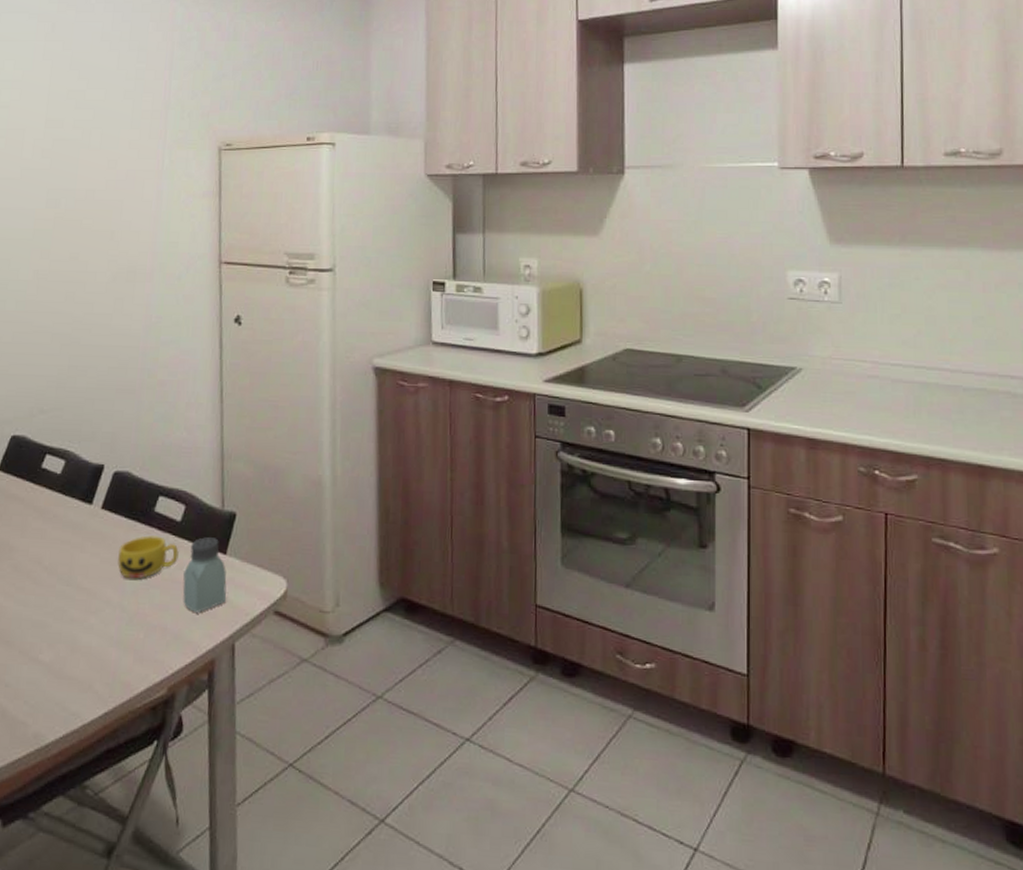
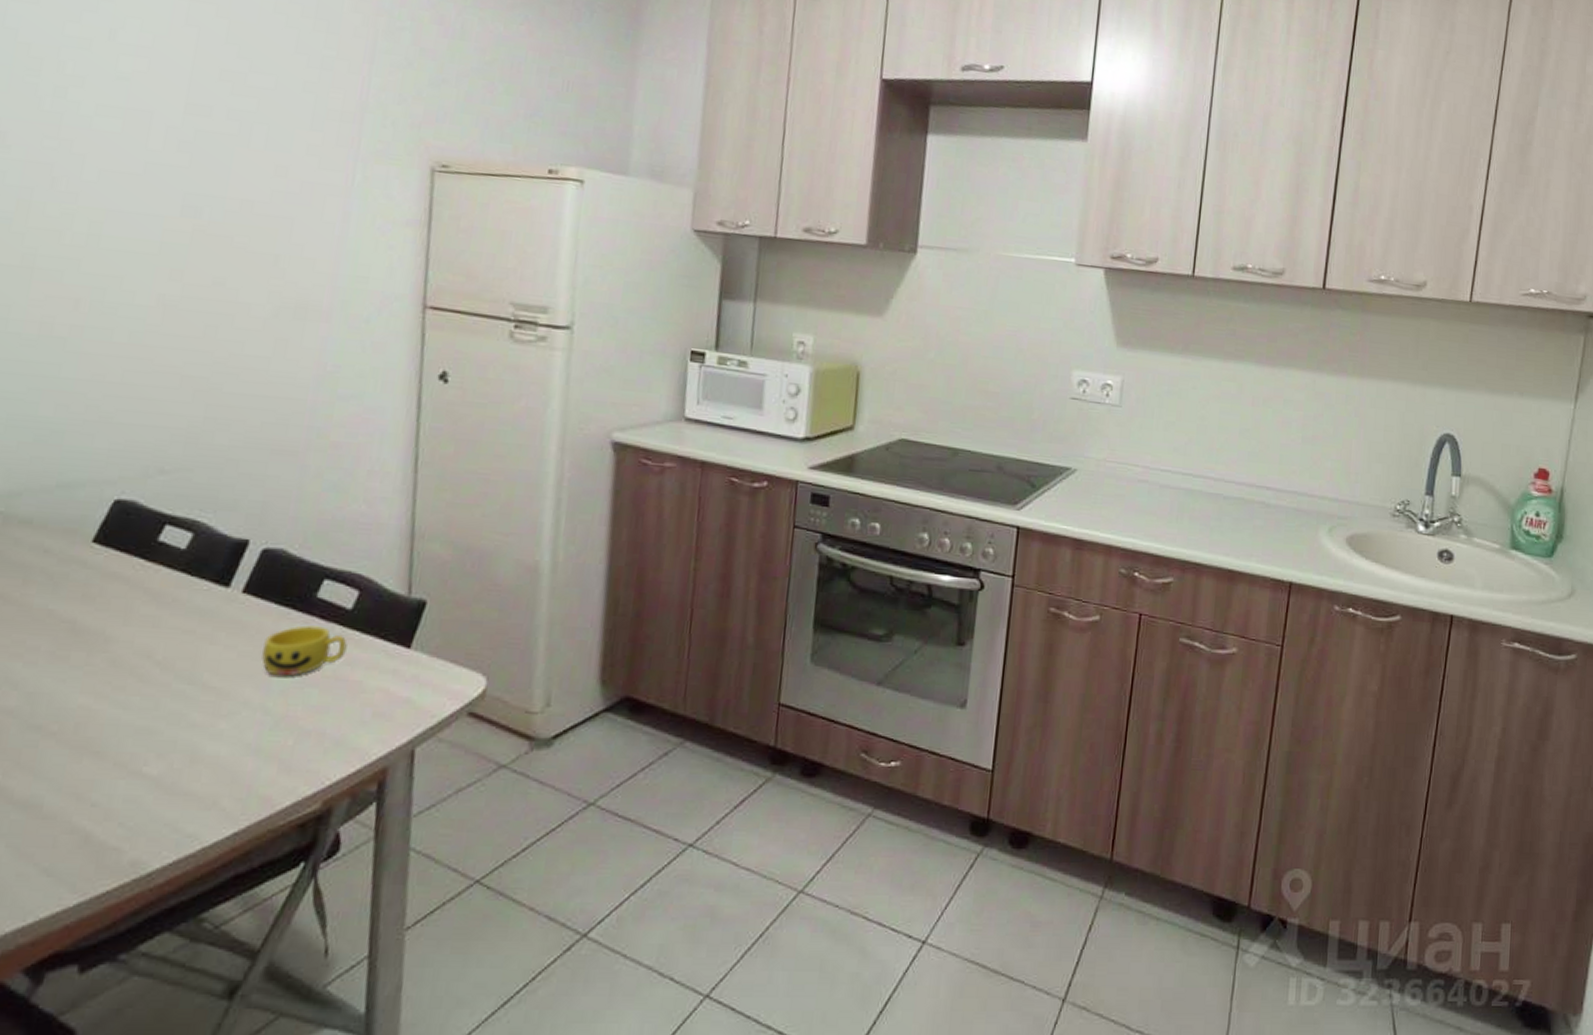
saltshaker: present [183,537,227,614] -> none [349,628,409,716]

